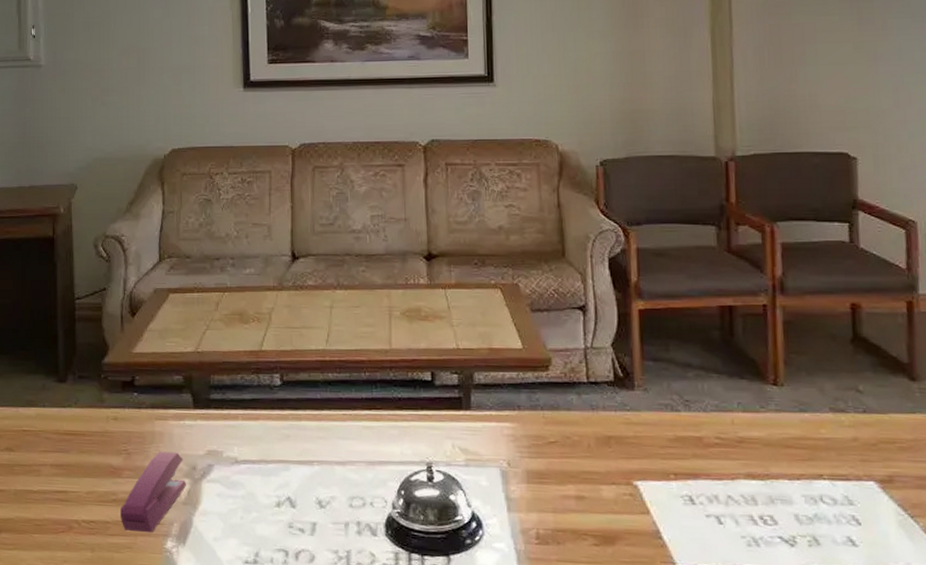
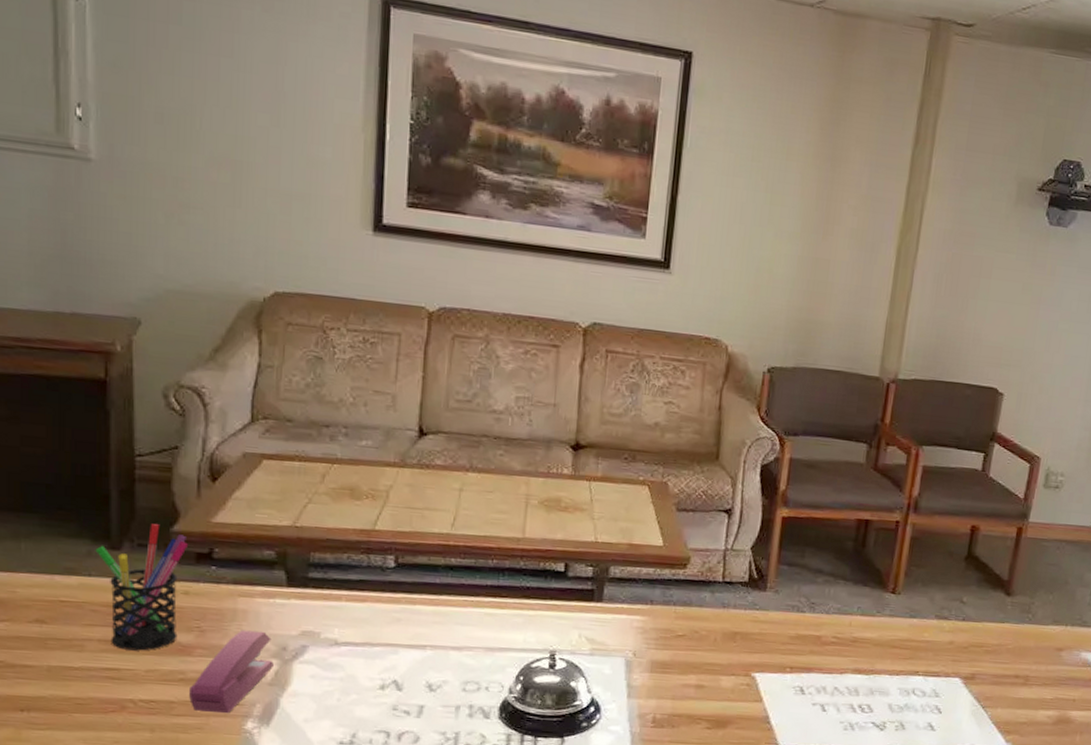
pen holder: none [48,357,116,474] -> present [95,524,189,651]

